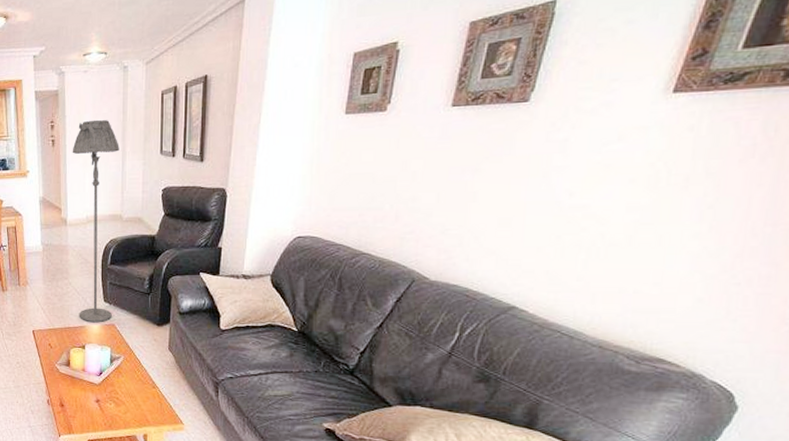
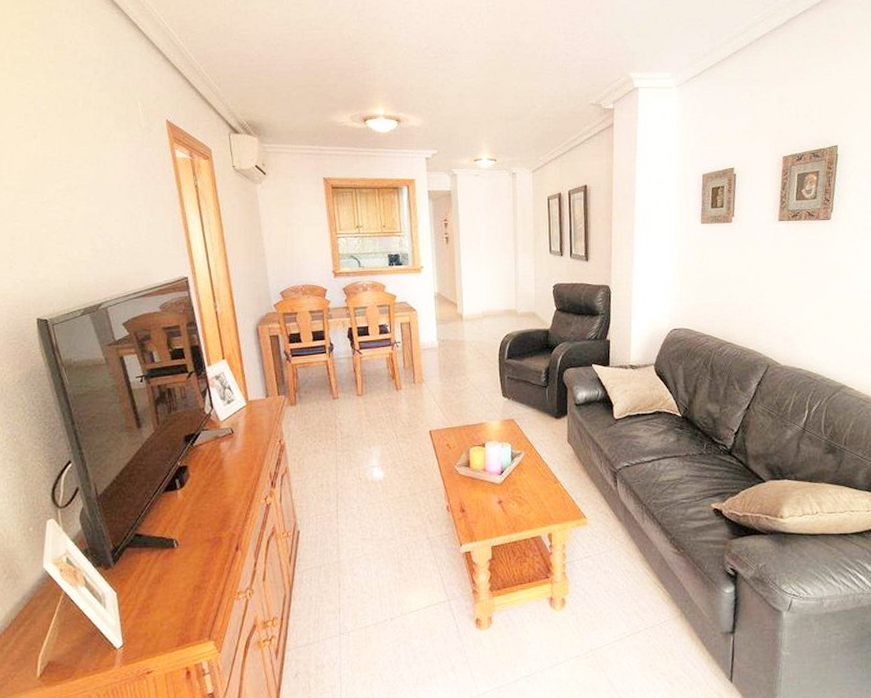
floor lamp: present [72,119,120,322] -> none [466,220,512,418]

